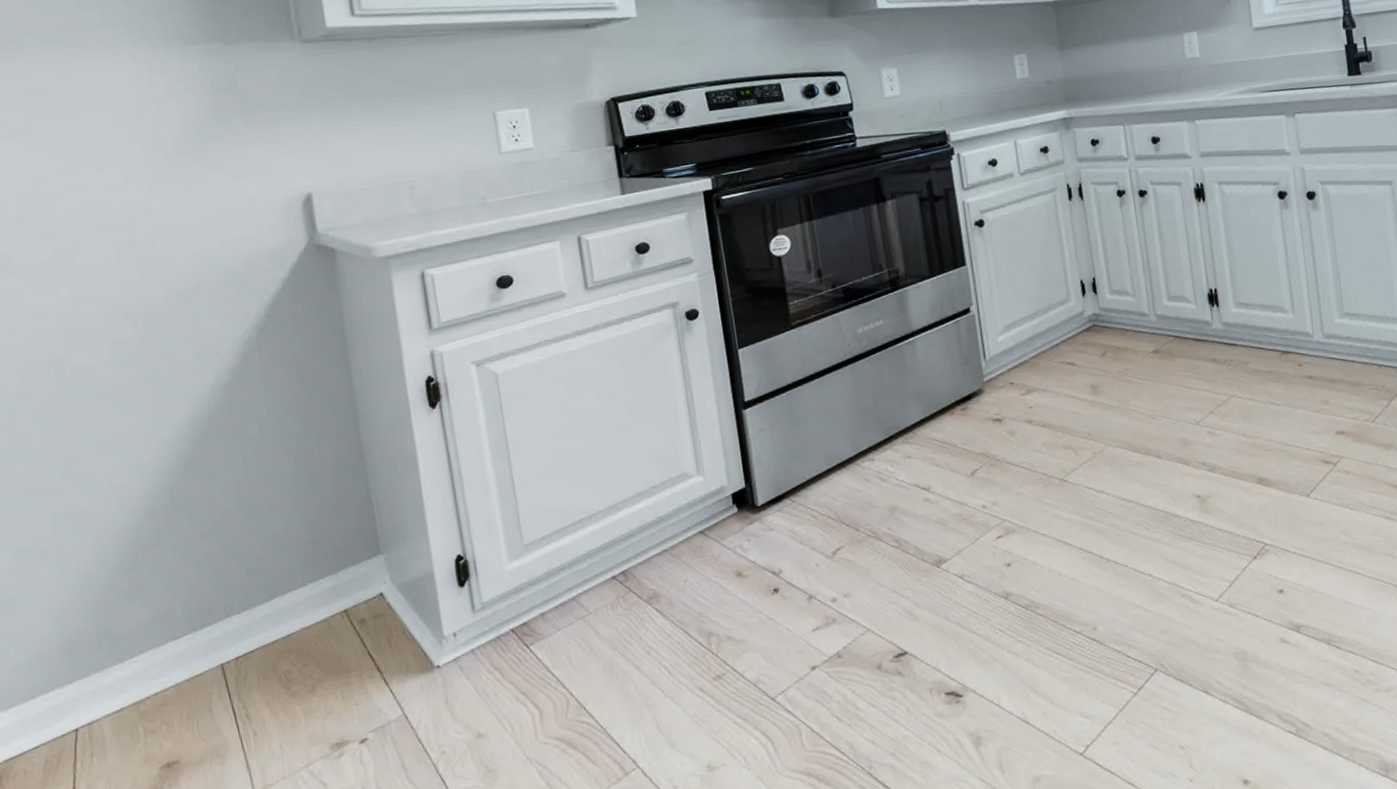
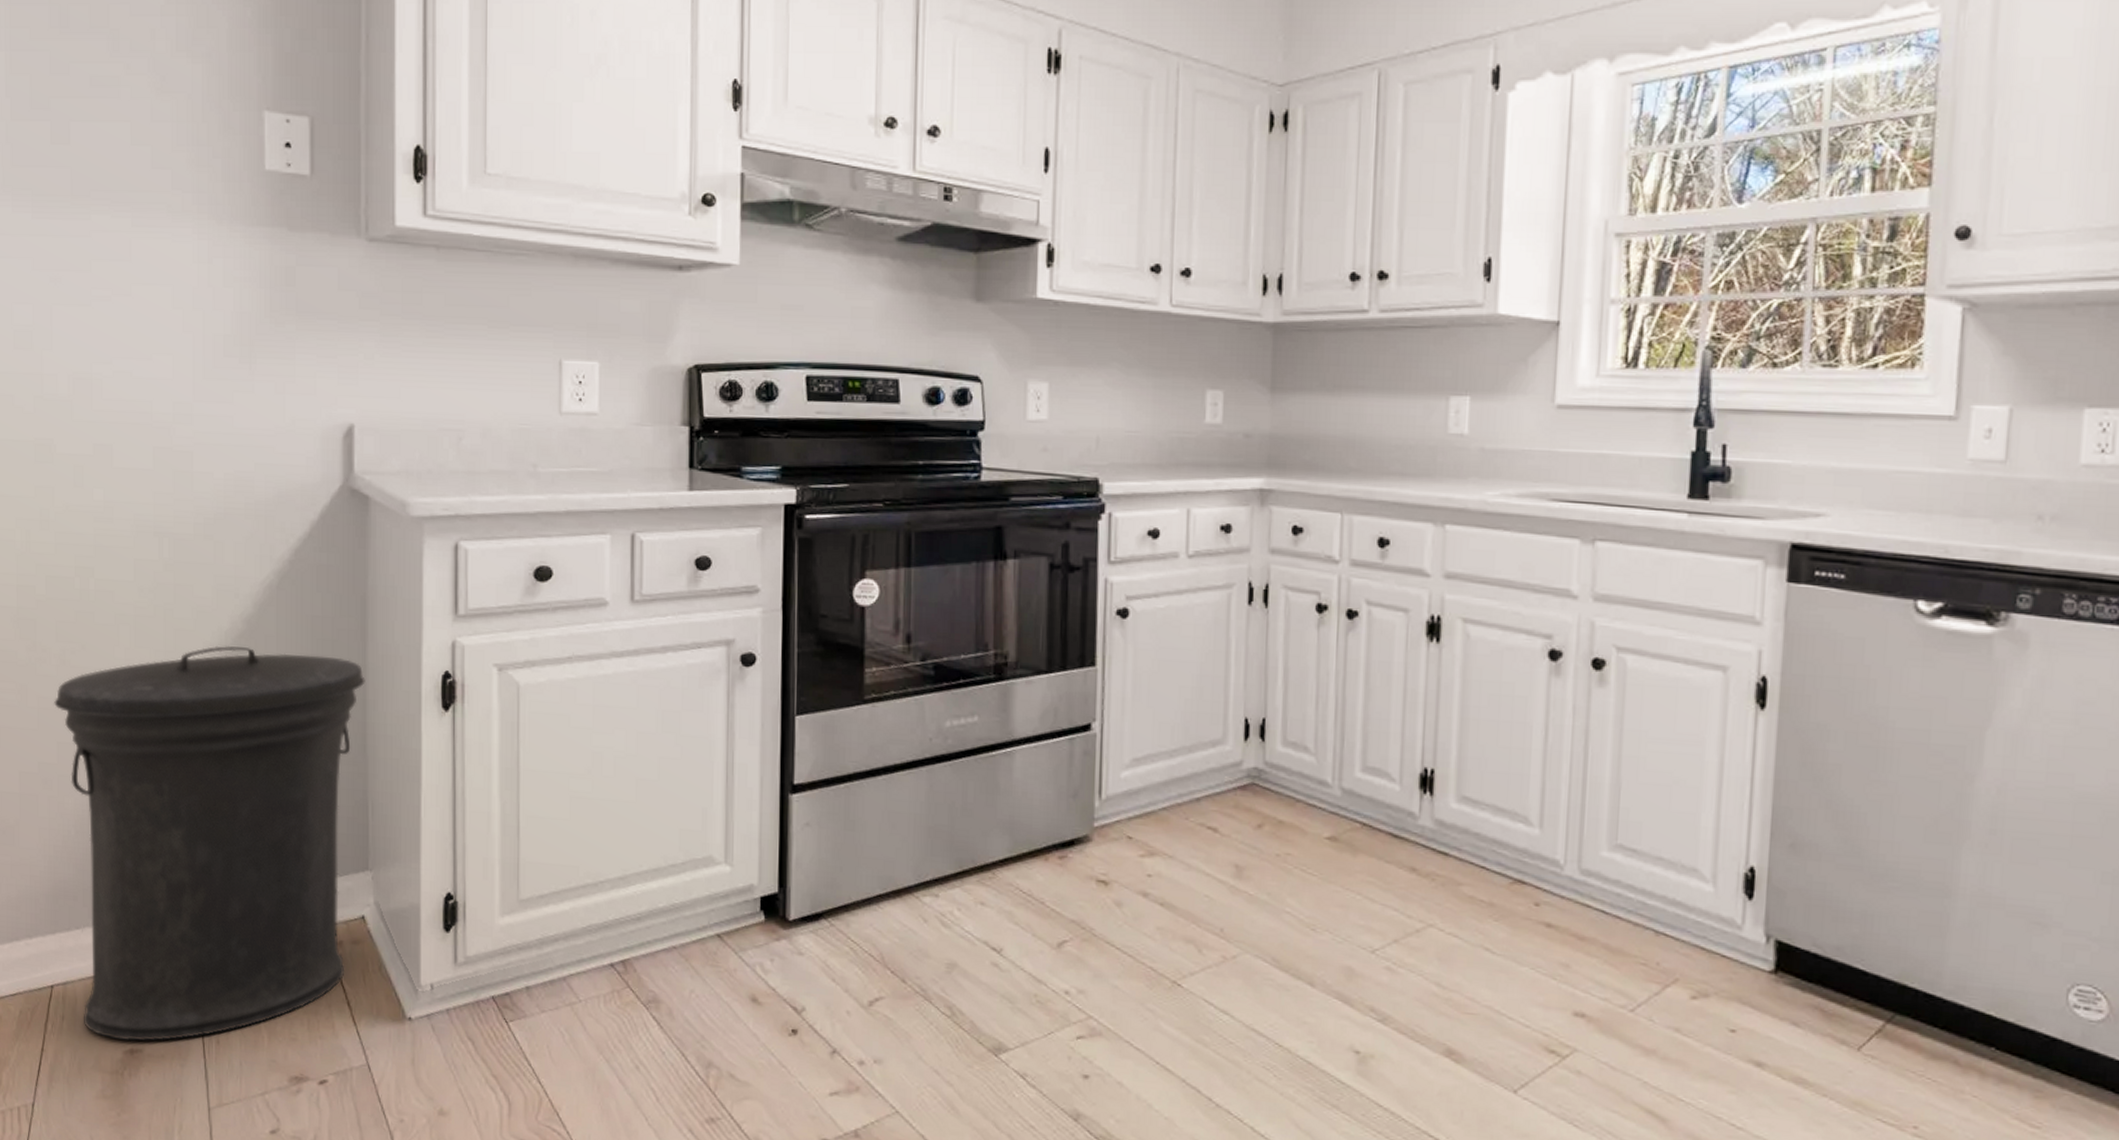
trash can: none [42,385,370,760] -> present [54,645,365,1041]

